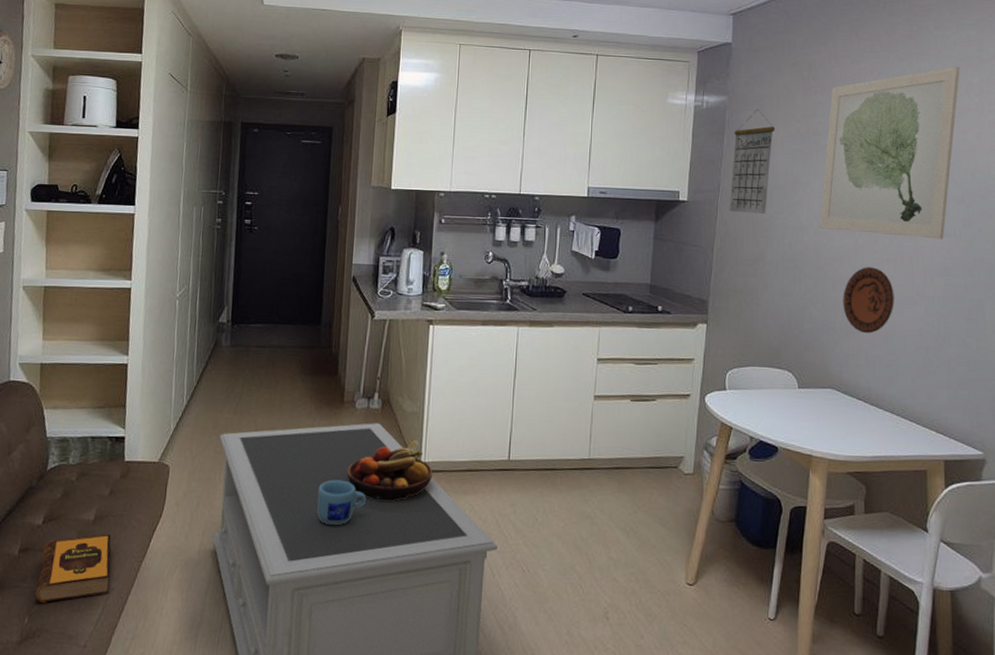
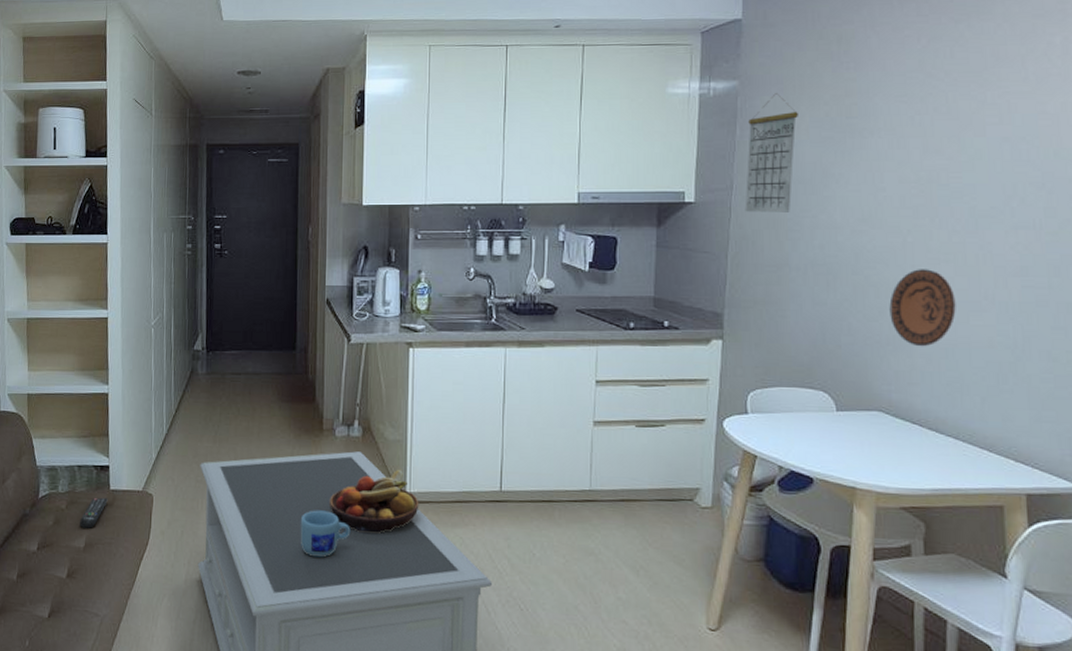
hardback book: present [35,534,111,604] -> none [34,561,103,628]
remote control: none [90,469,122,501] -> present [80,497,108,528]
wall art: present [819,67,960,239] -> none [857,25,1036,233]

